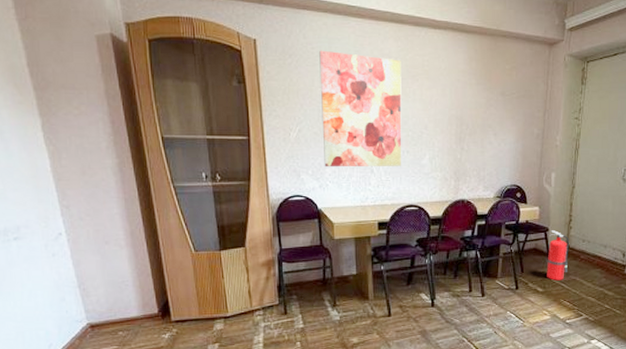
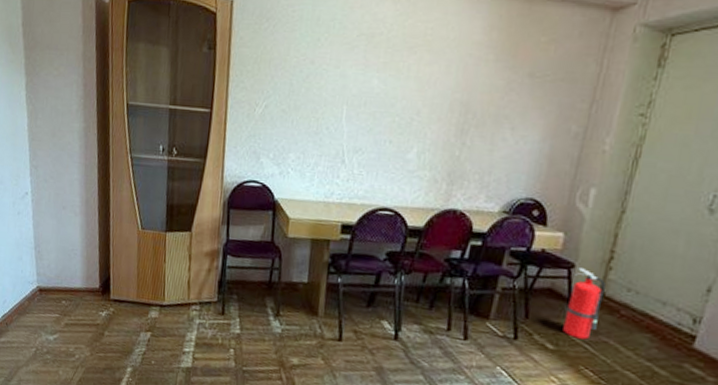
wall art: present [319,50,402,168] -> none [288,13,398,159]

